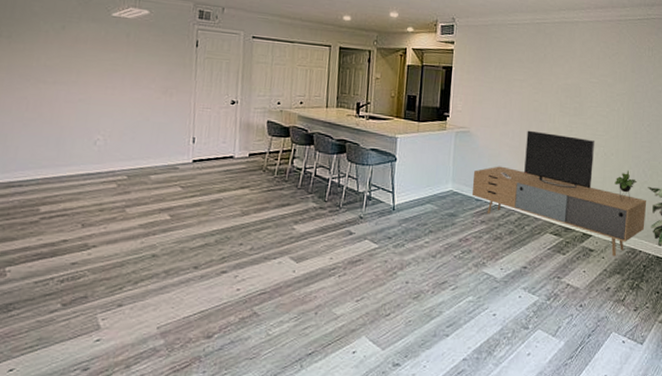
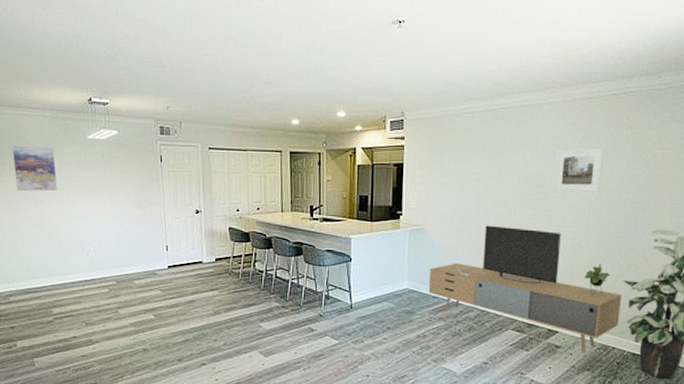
wall art: none [12,15,68,70] -> present [12,145,57,192]
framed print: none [588,64,631,105] -> present [554,148,605,192]

